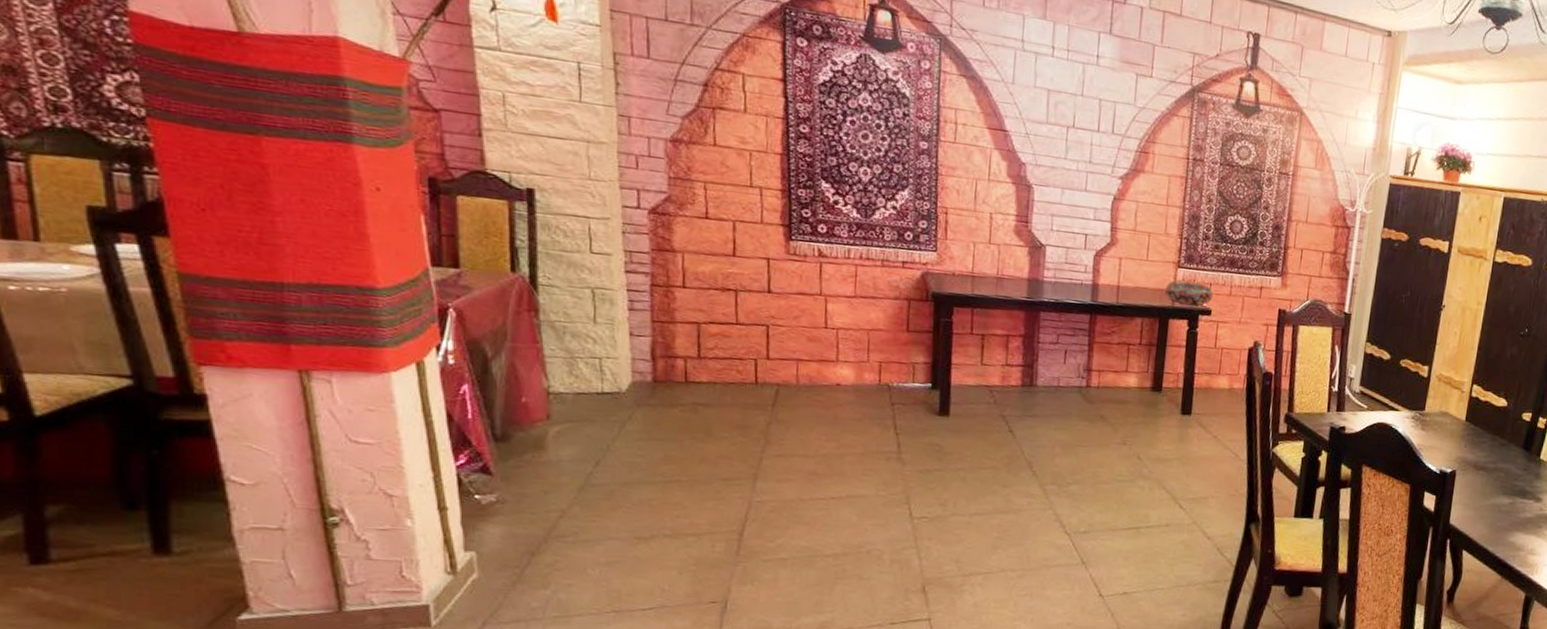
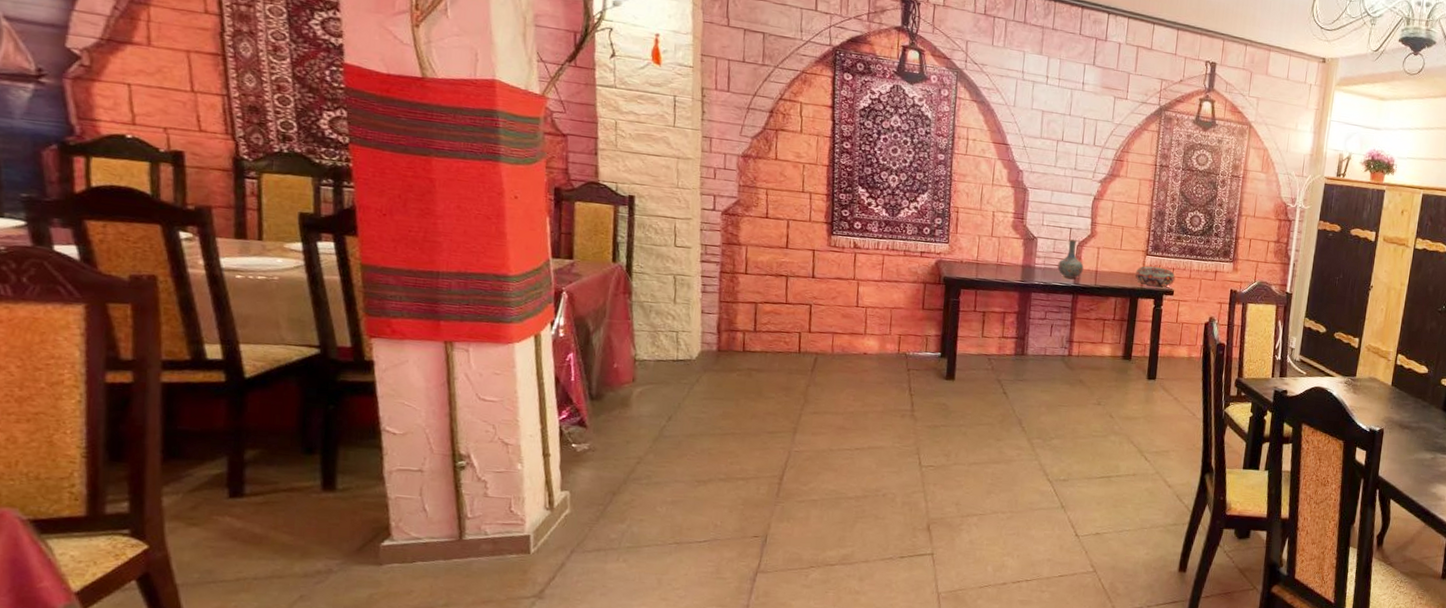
vase: none [1071,248,1103,296] -> present [1057,239,1084,280]

